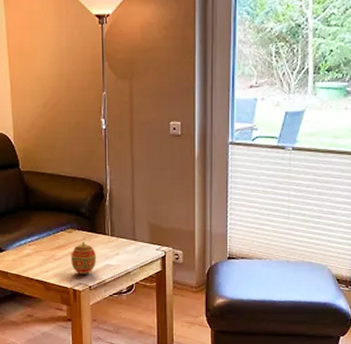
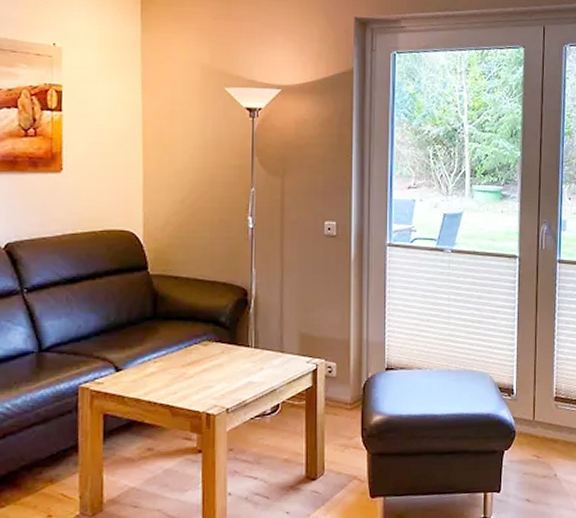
decorative egg: present [71,241,97,274] -> none [205,355,237,395]

